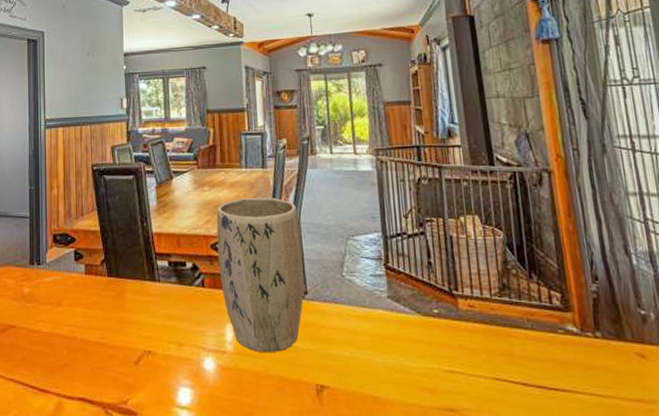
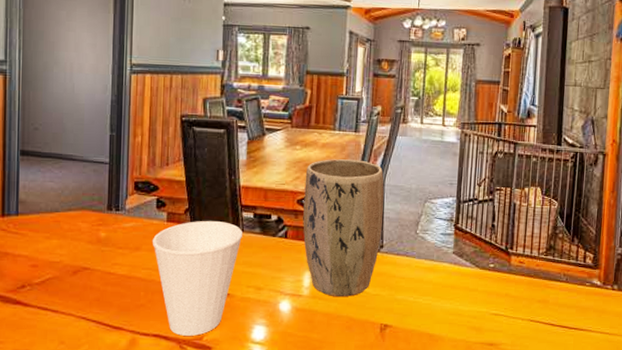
cup: none [72,271,159,399] -> present [152,220,242,336]

